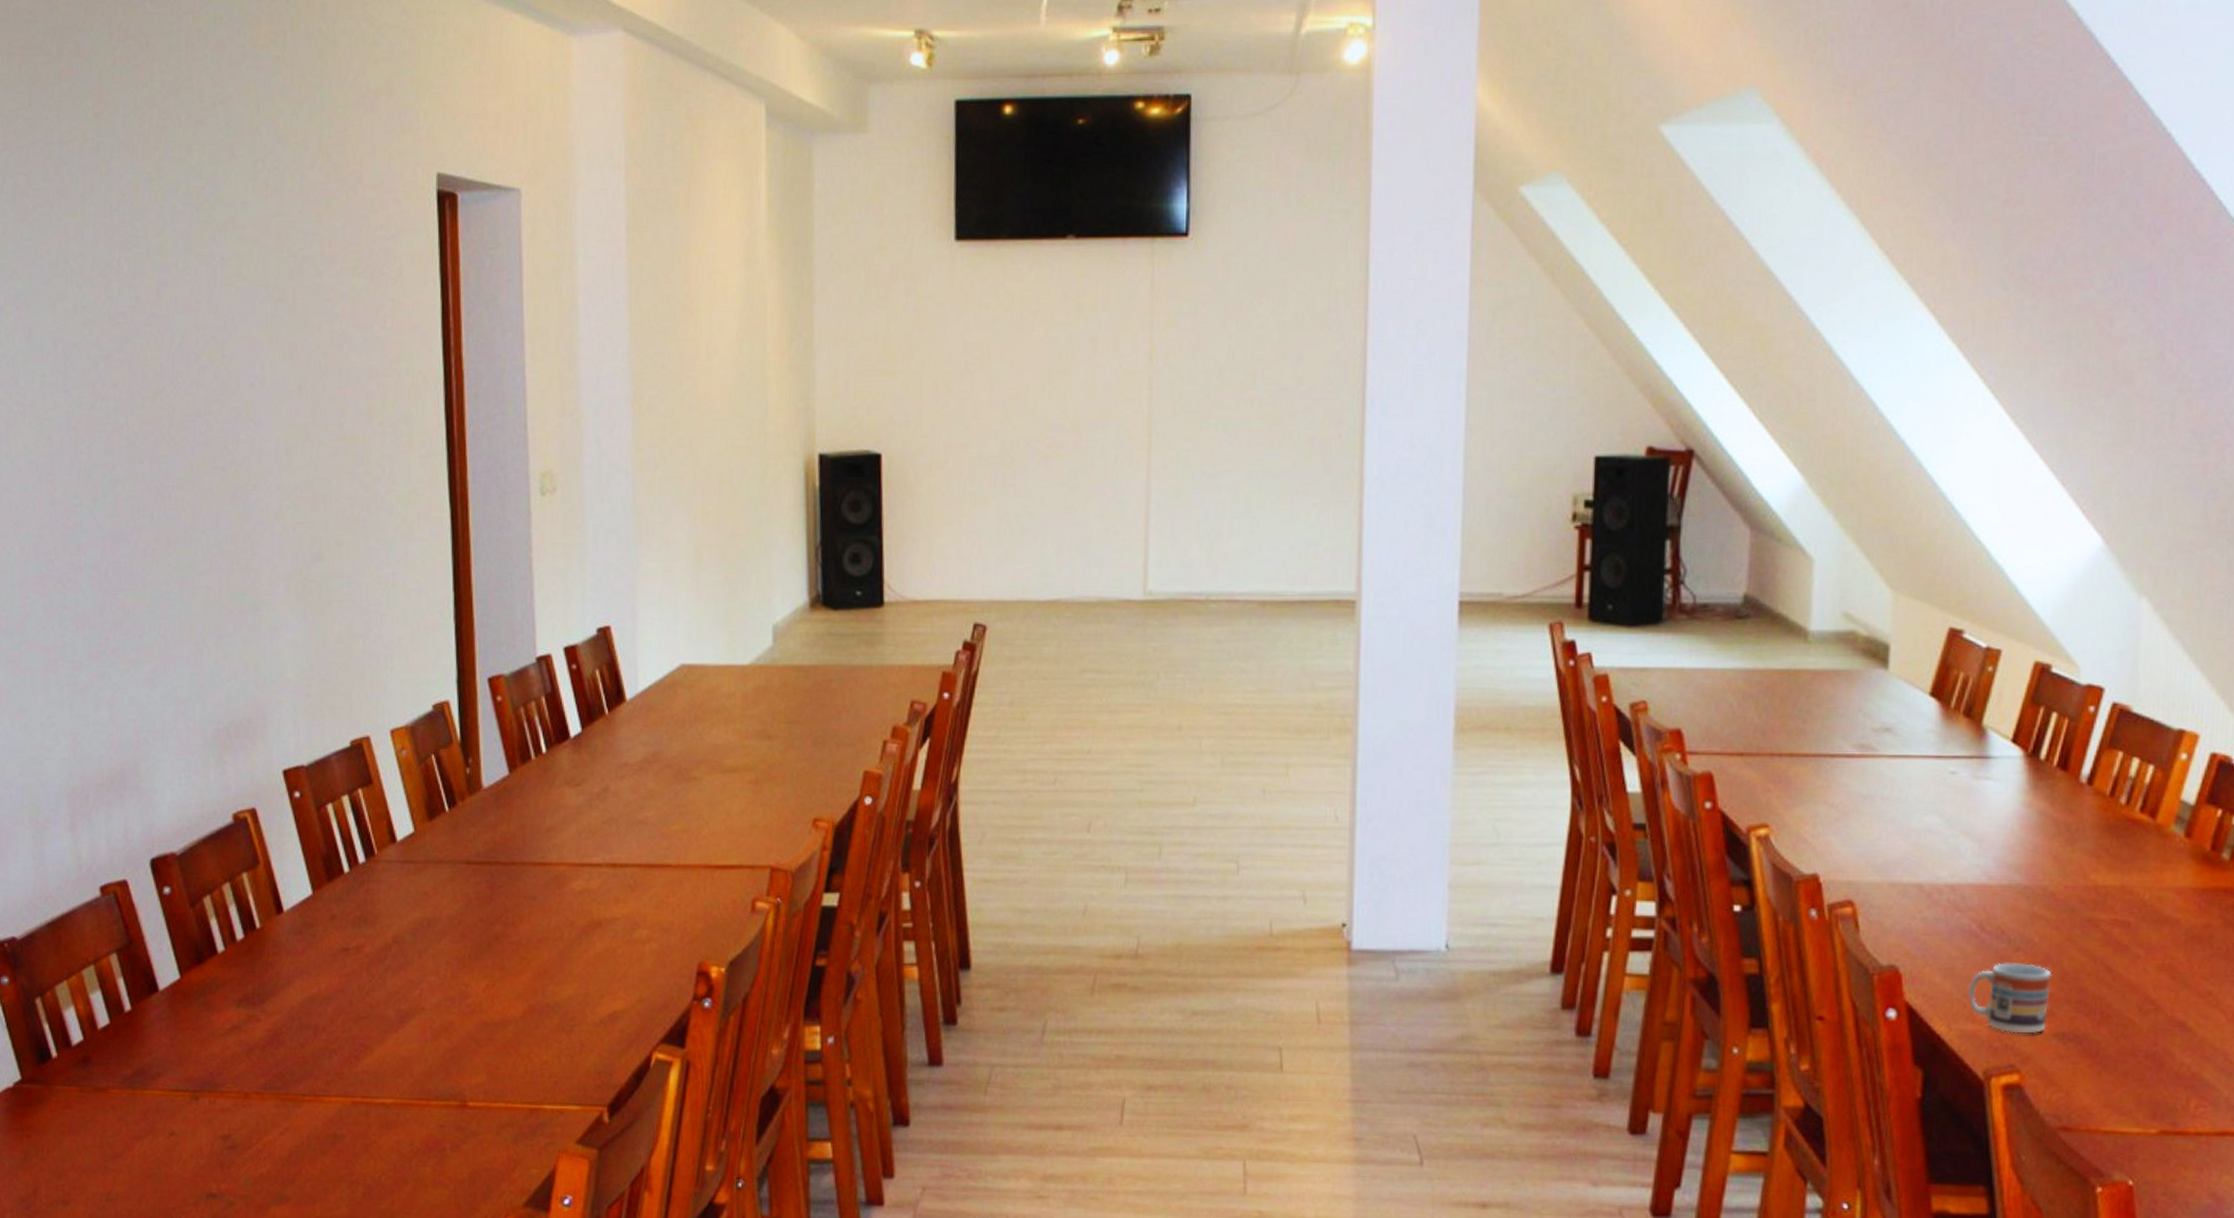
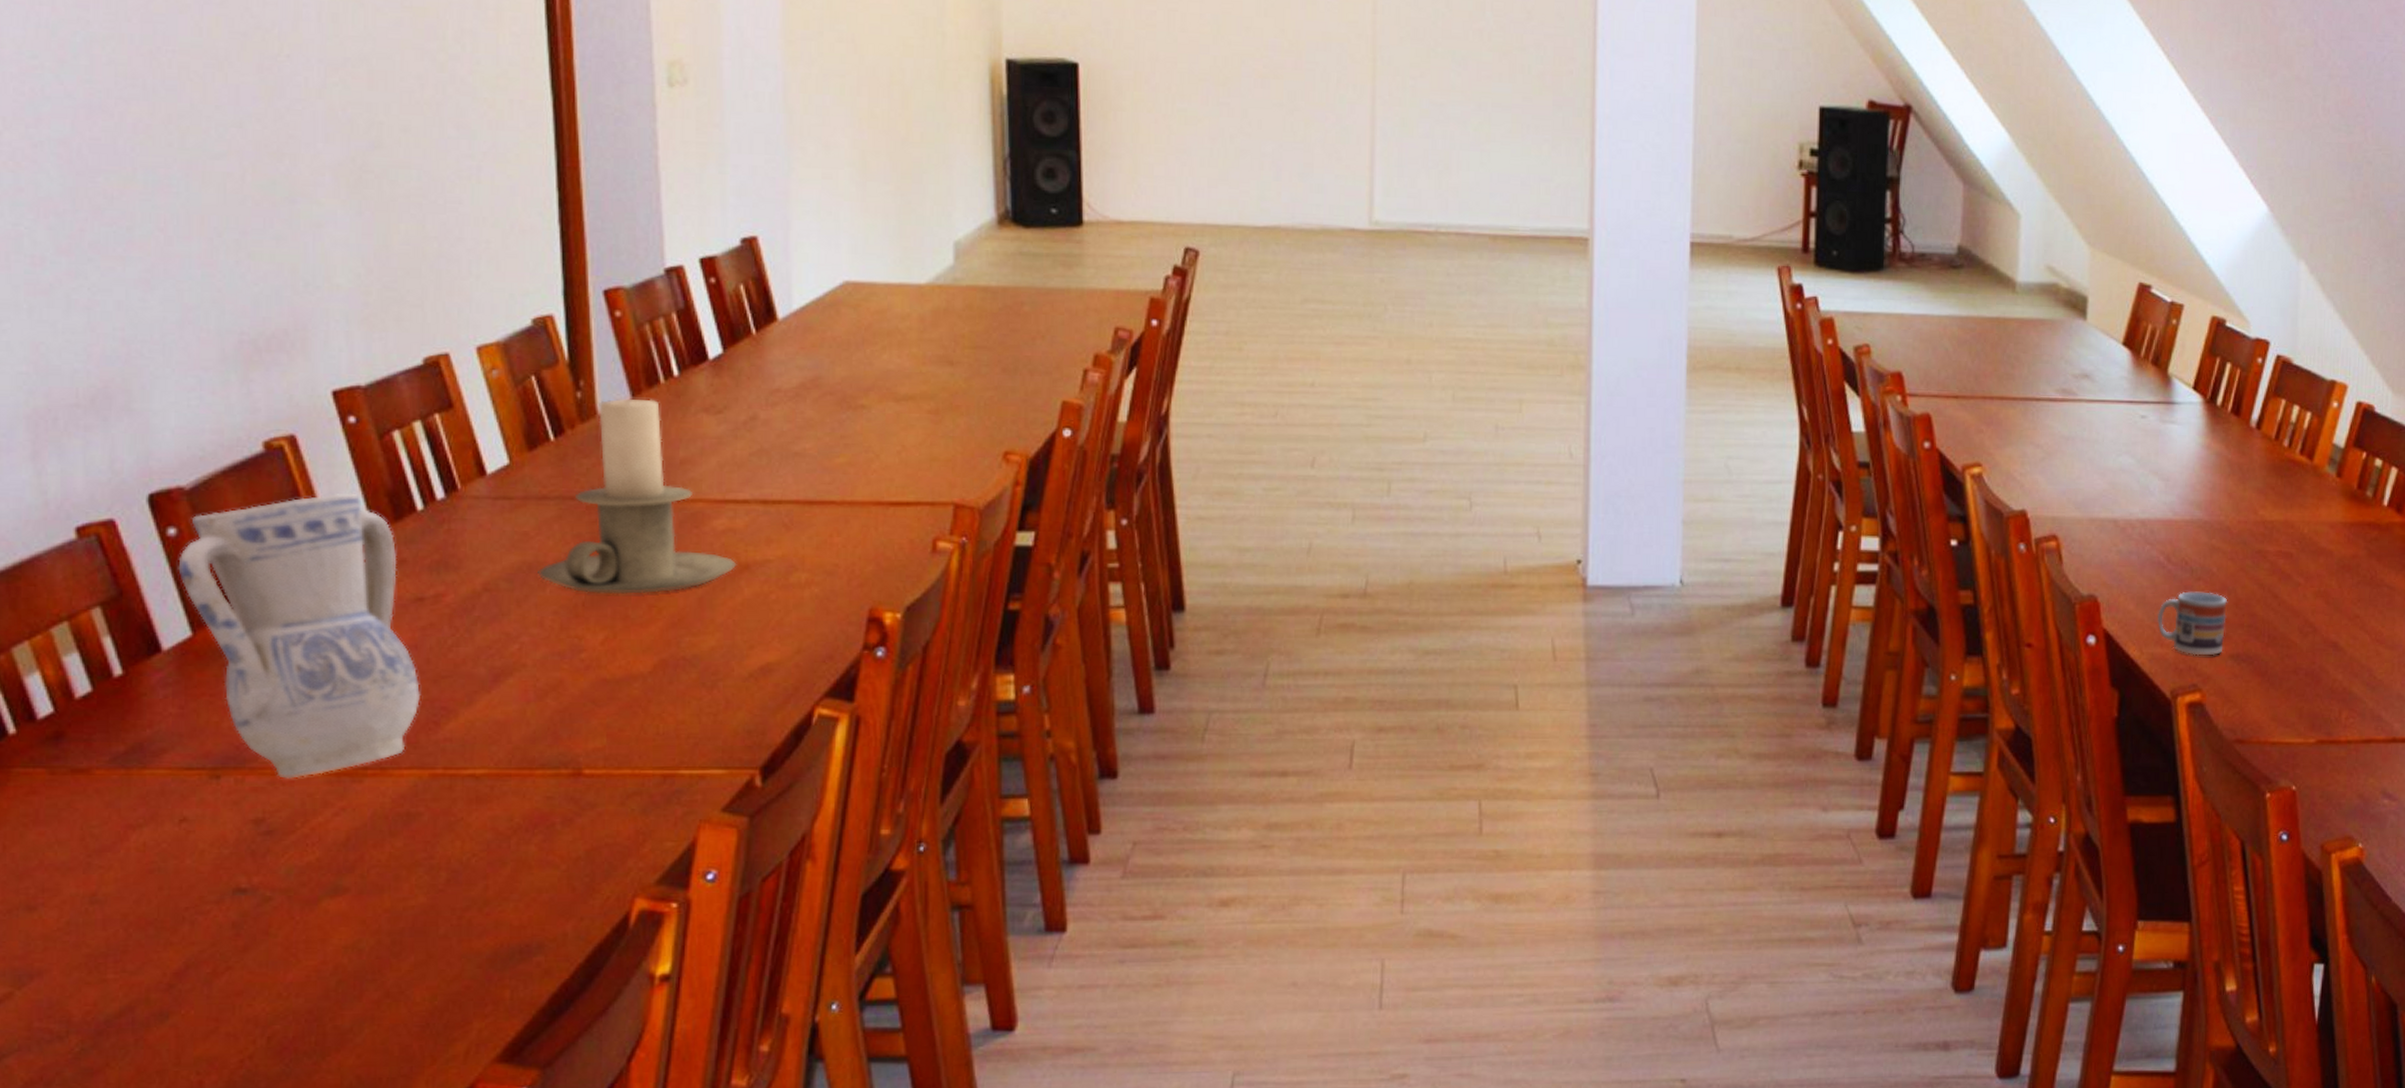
vase: none [171,856,346,1102] -> present [178,491,421,779]
candle holder: none [435,774,591,947] -> present [538,399,737,594]

